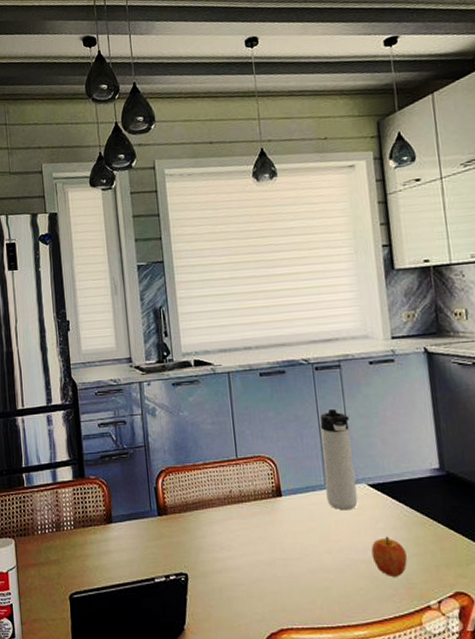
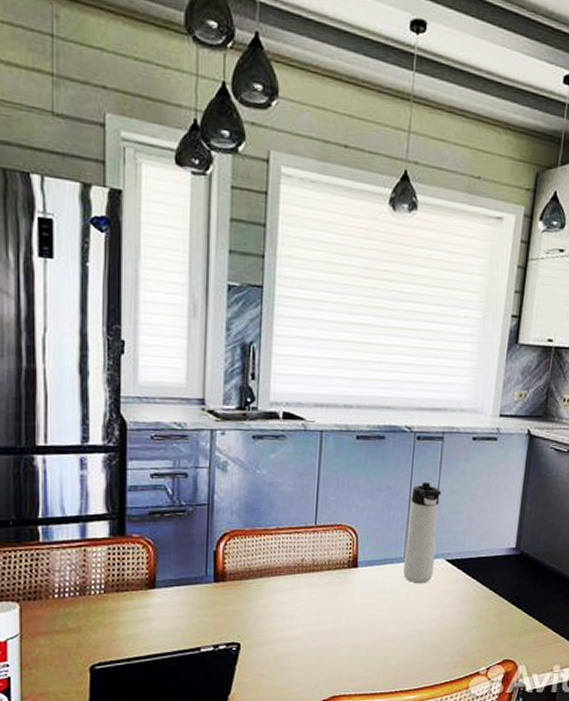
apple: present [371,536,407,577] -> none [436,609,468,646]

